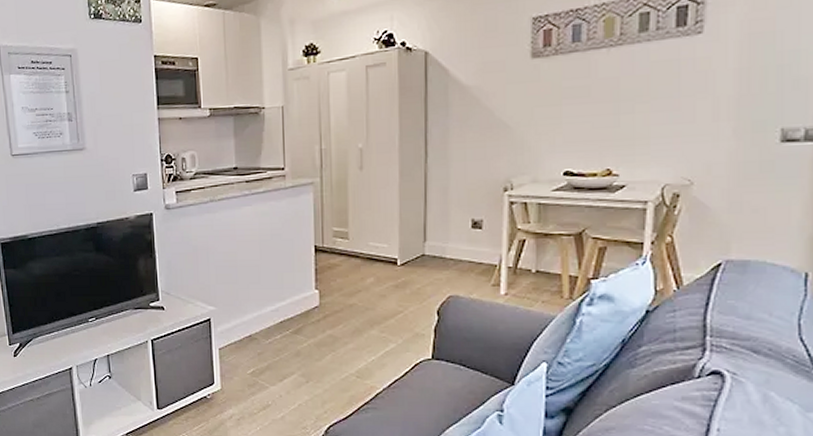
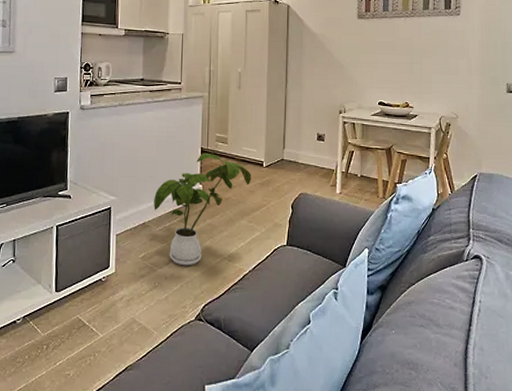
house plant: none [260,252,383,383] -> present [154,153,252,266]

